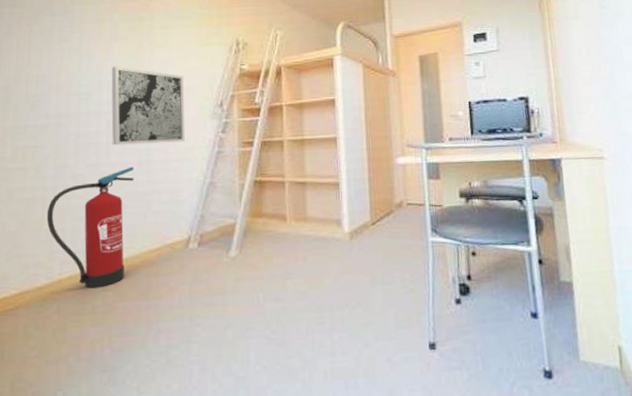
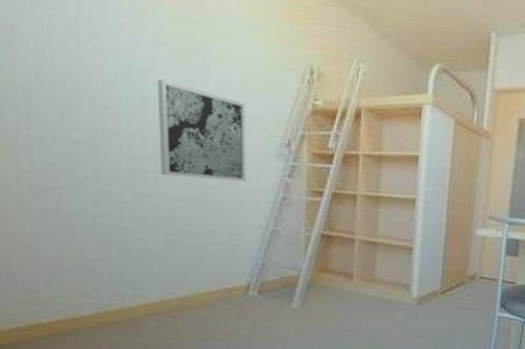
fire extinguisher: present [46,166,135,289] -> none [88,202,188,324]

